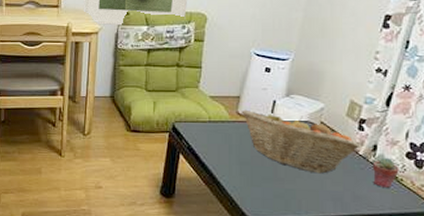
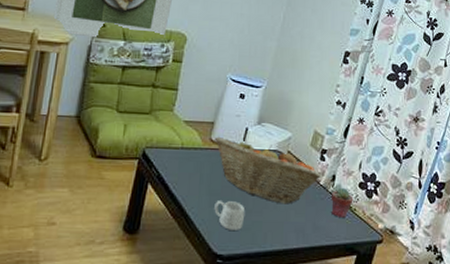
mug: none [245,170,277,197] -> present [214,201,245,230]

